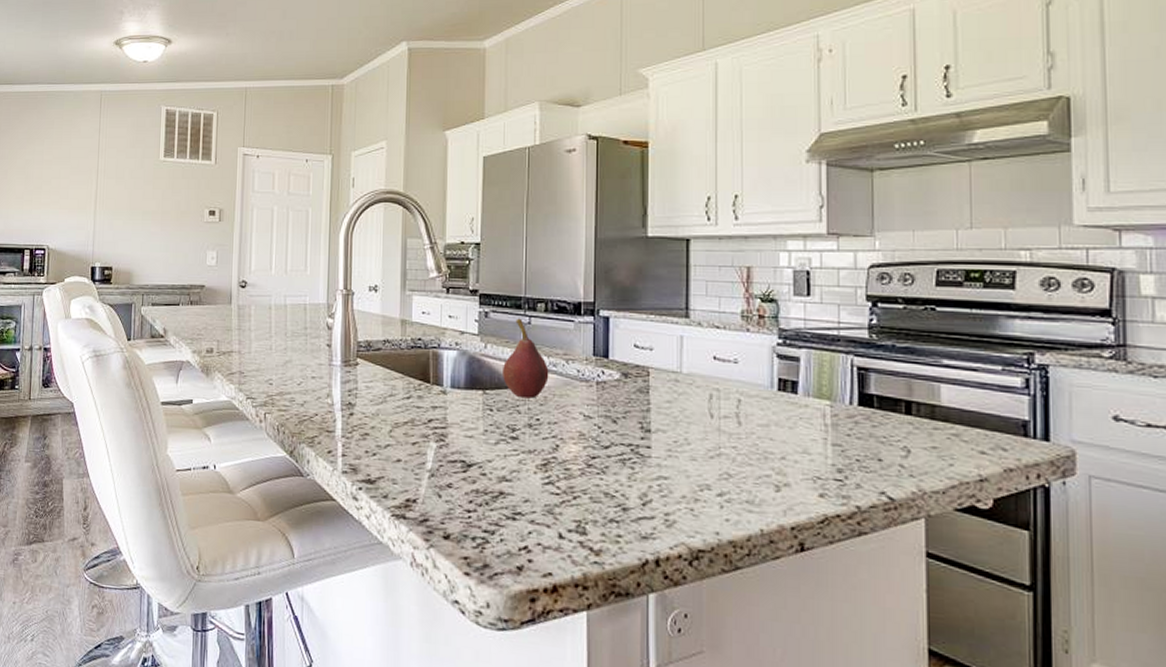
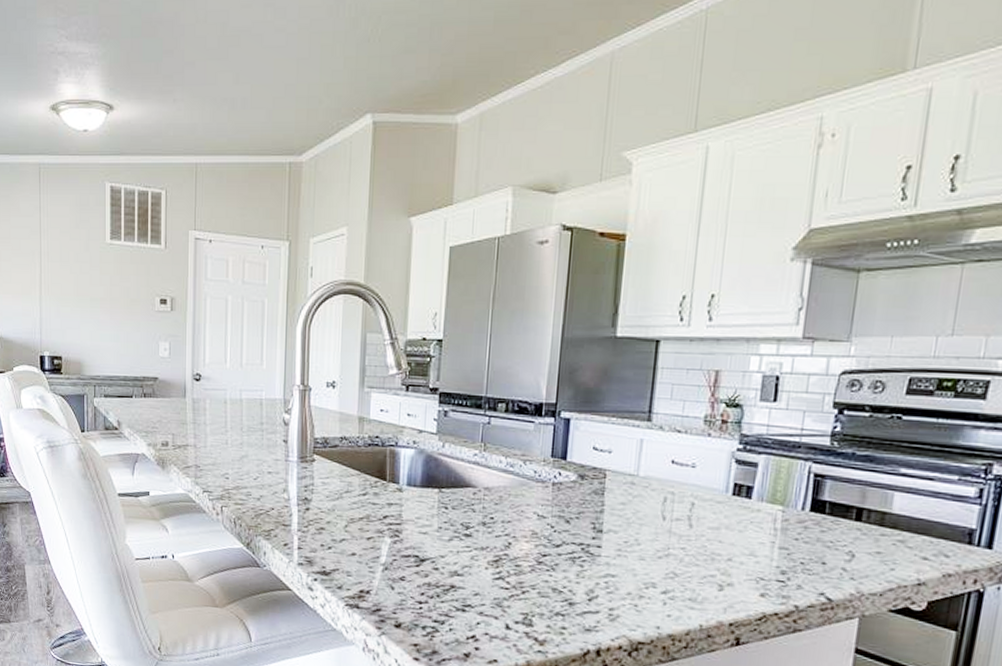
fruit: present [501,318,549,399] -> none [458,418,506,498]

